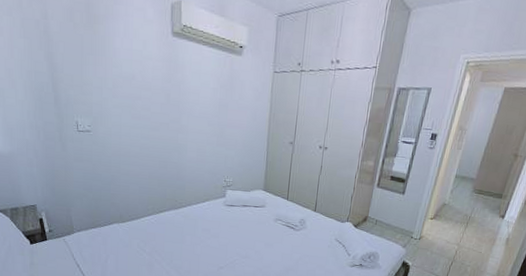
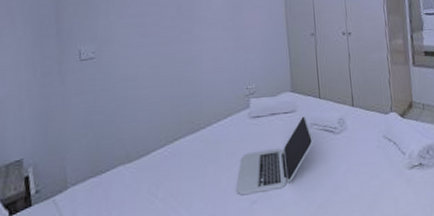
laptop: none [208,212,276,262] -> present [236,116,314,196]

